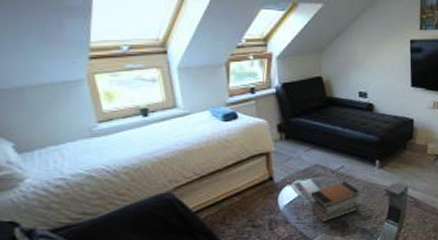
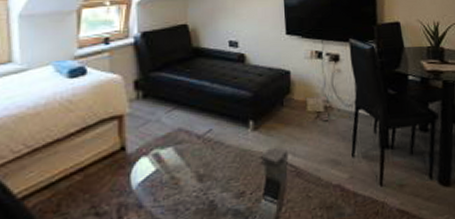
book stack: present [310,181,361,223] -> none [171,148,232,204]

